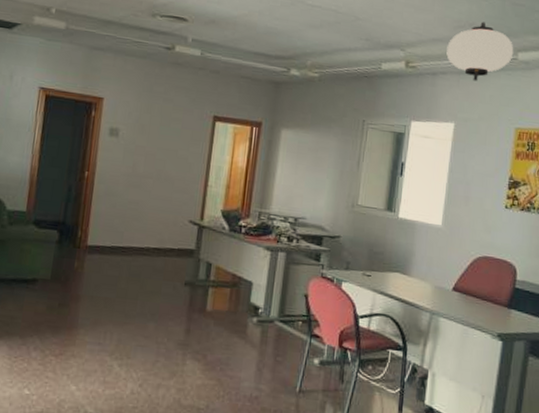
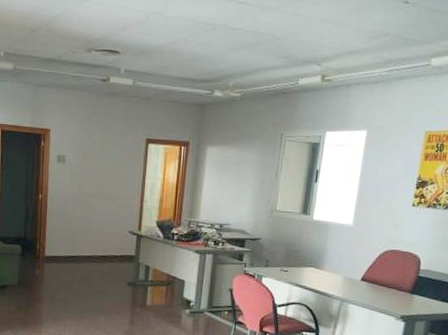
ceiling light: present [446,21,514,81] -> none [361,30,428,90]

